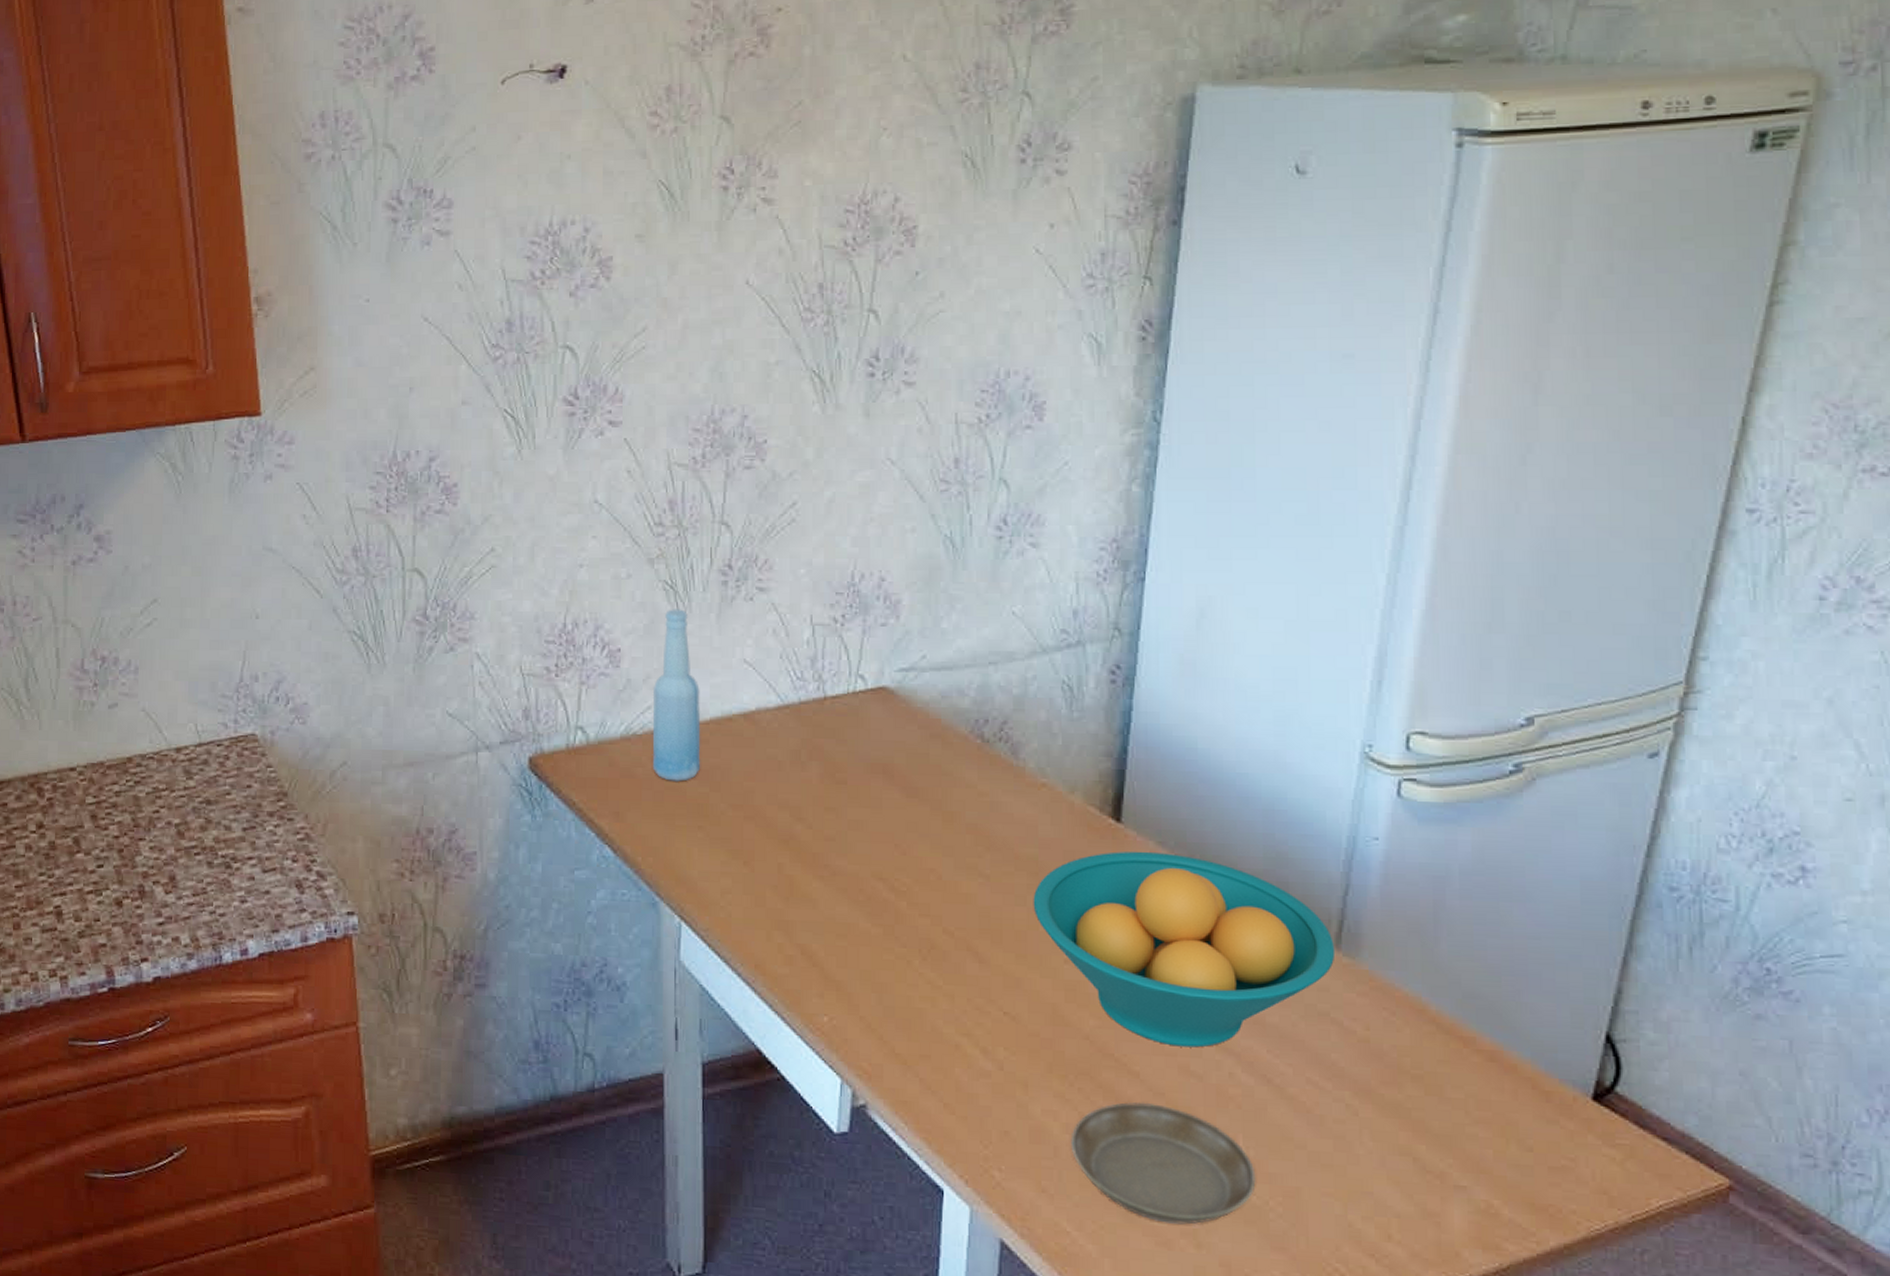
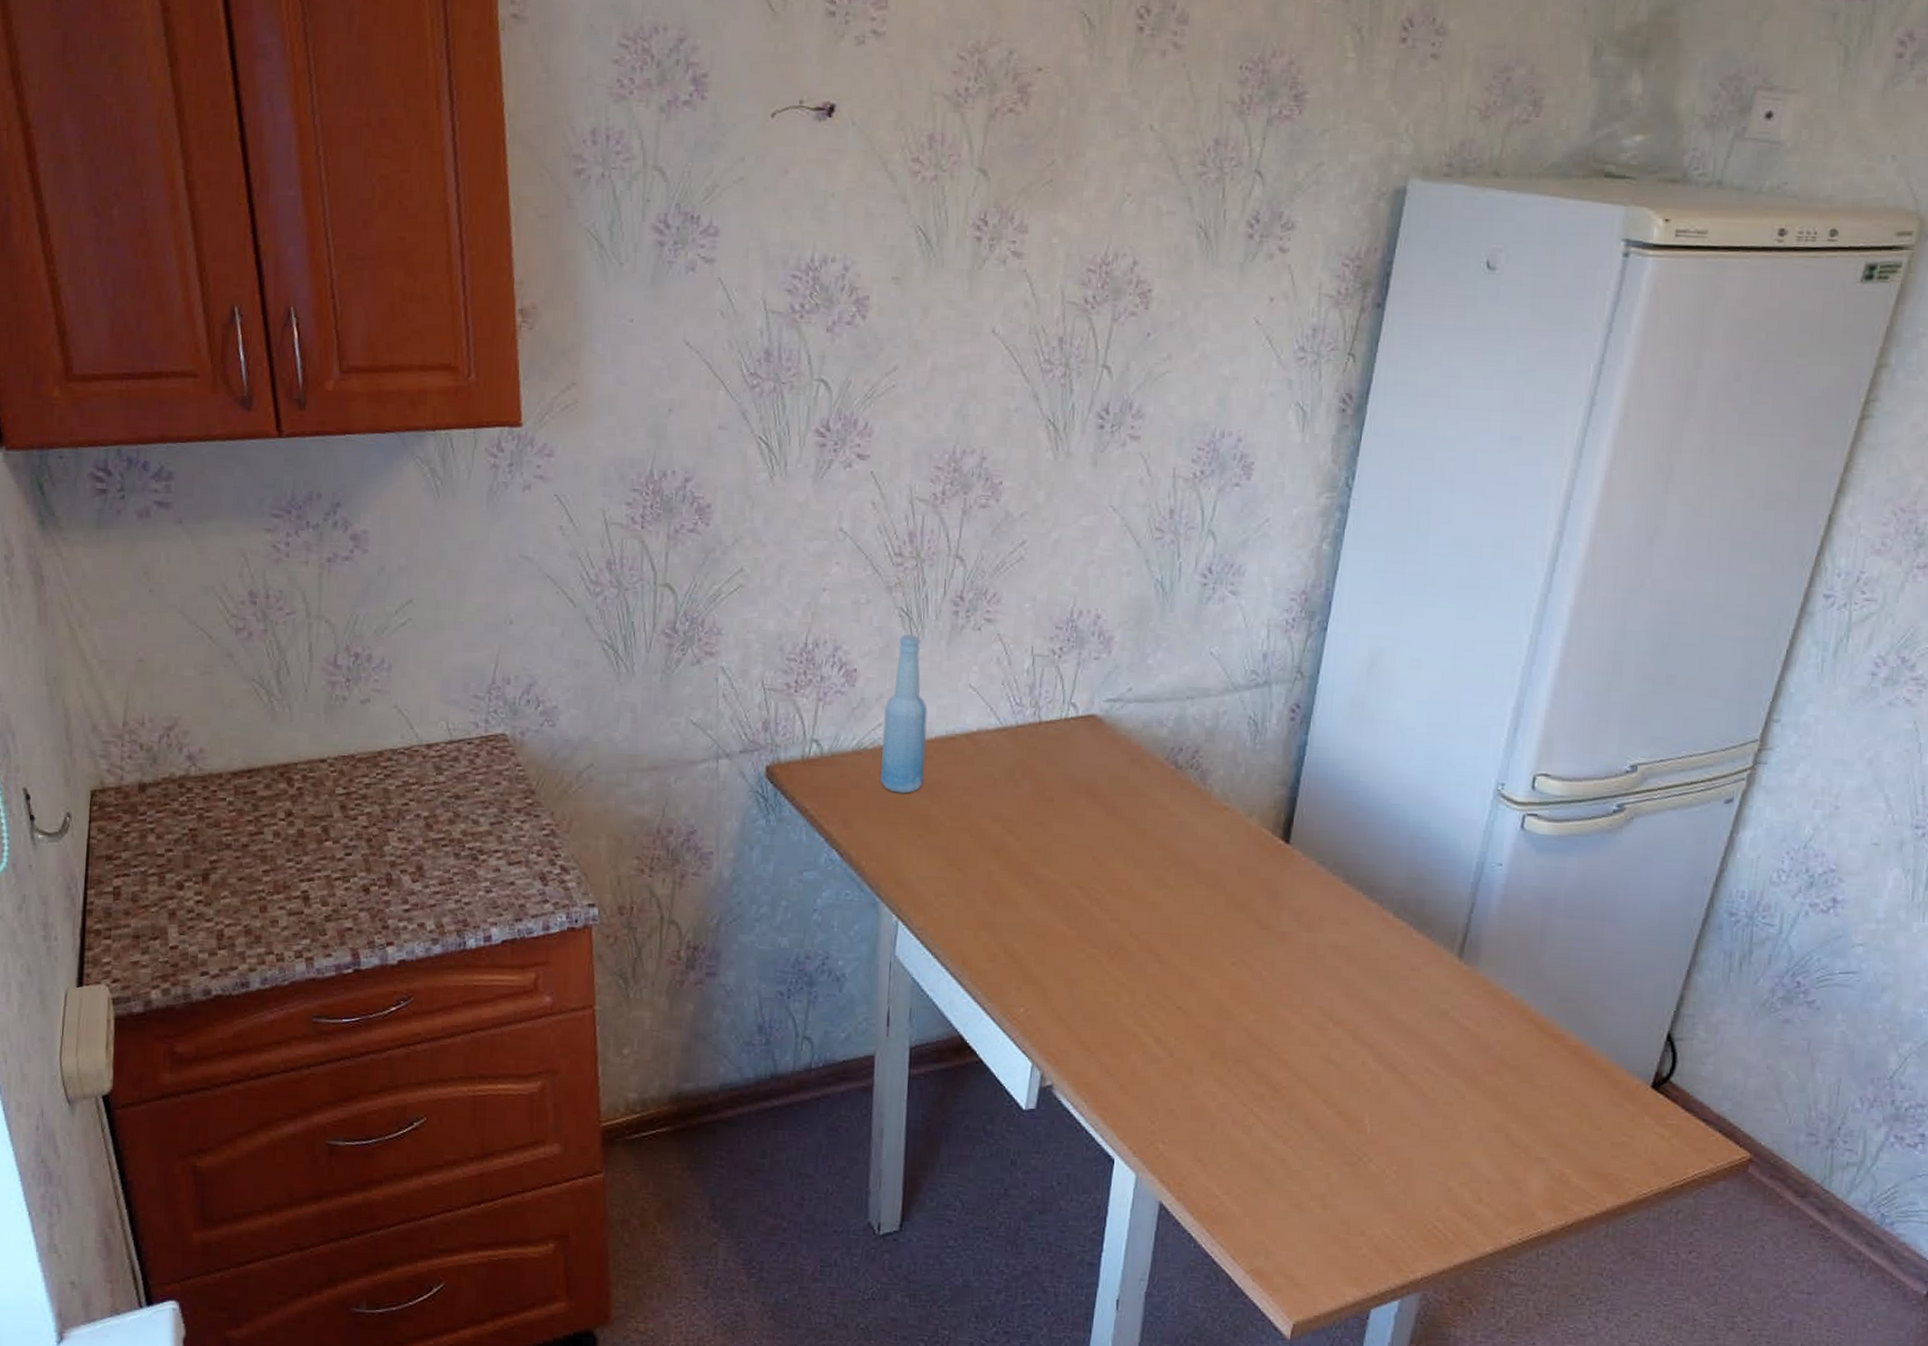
fruit bowl: present [1033,851,1336,1048] -> none [1209,869,1459,1040]
saucer: present [1070,1102,1256,1225] -> none [1225,1085,1377,1189]

